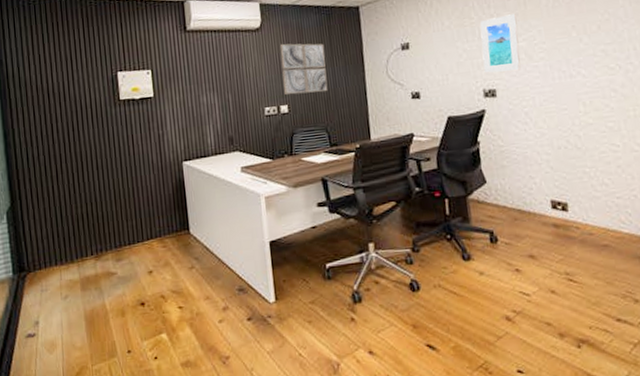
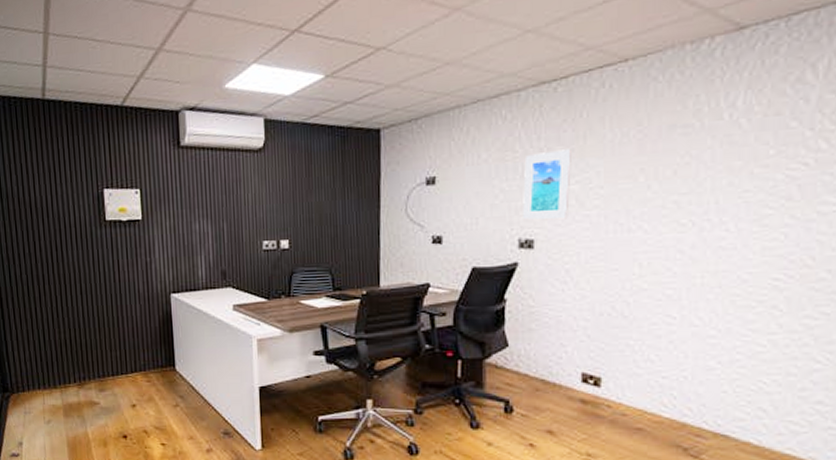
wall art: present [279,43,328,95] -> none [284,168,336,229]

